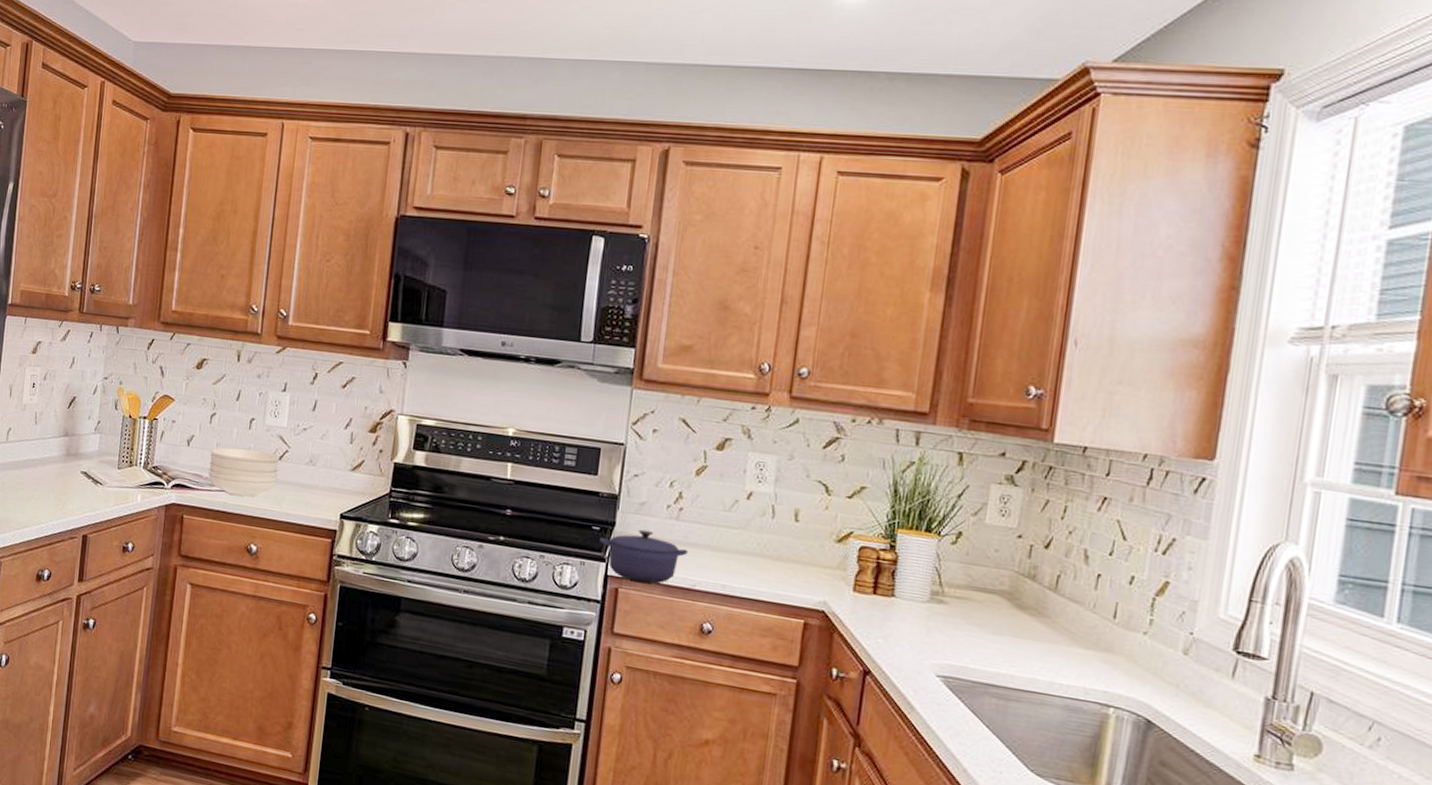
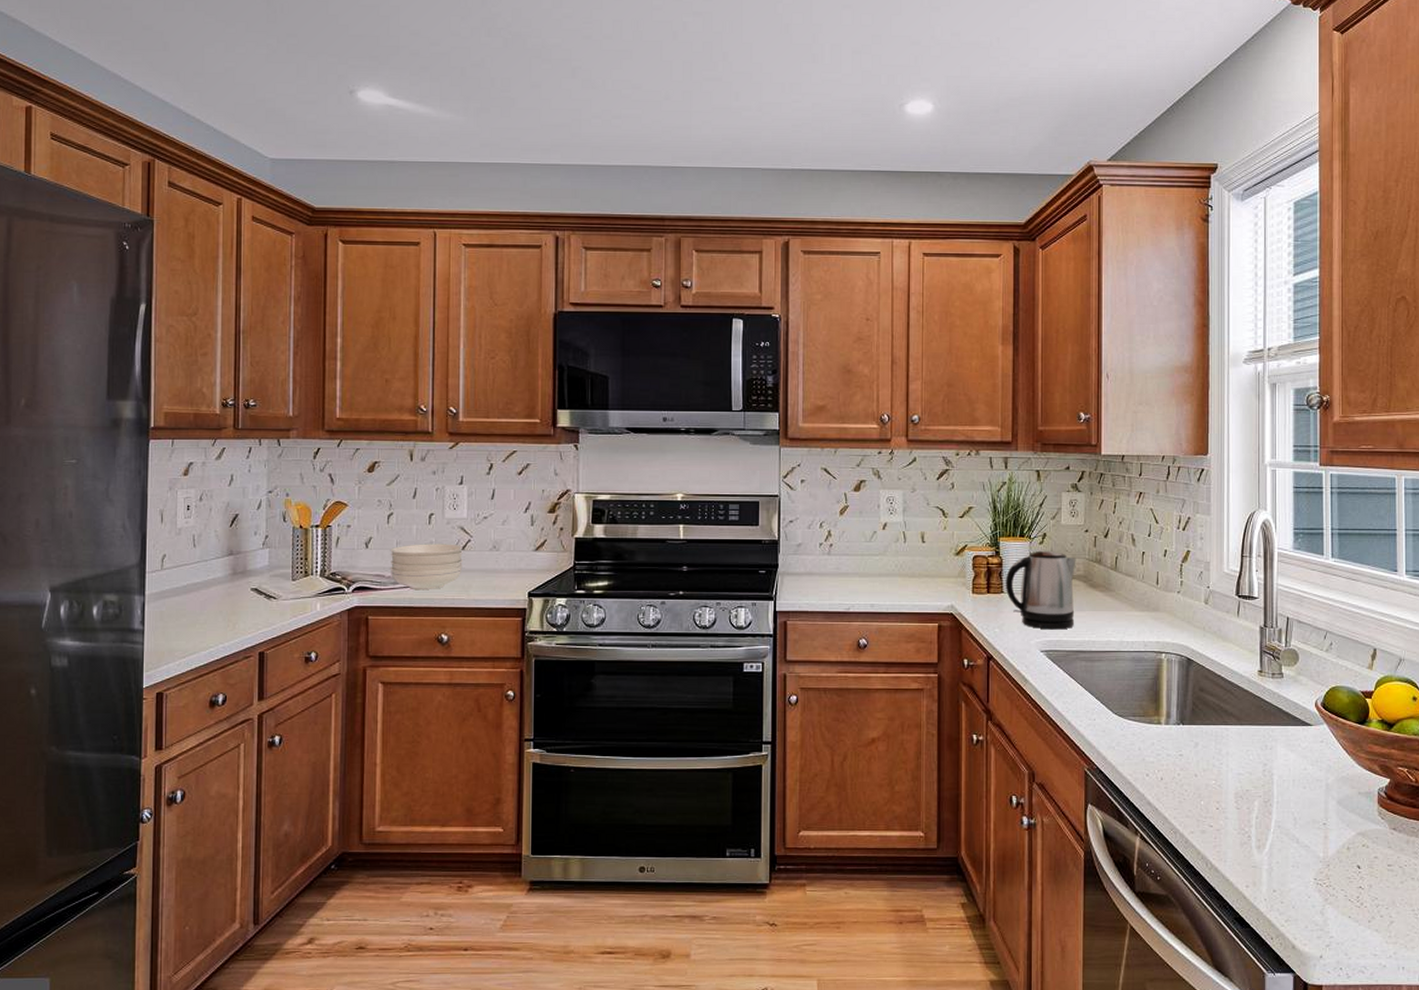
cooking pot: present [599,529,689,584] -> none [766,567,841,612]
kettle: none [897,551,1001,655] -> present [1005,550,1076,630]

